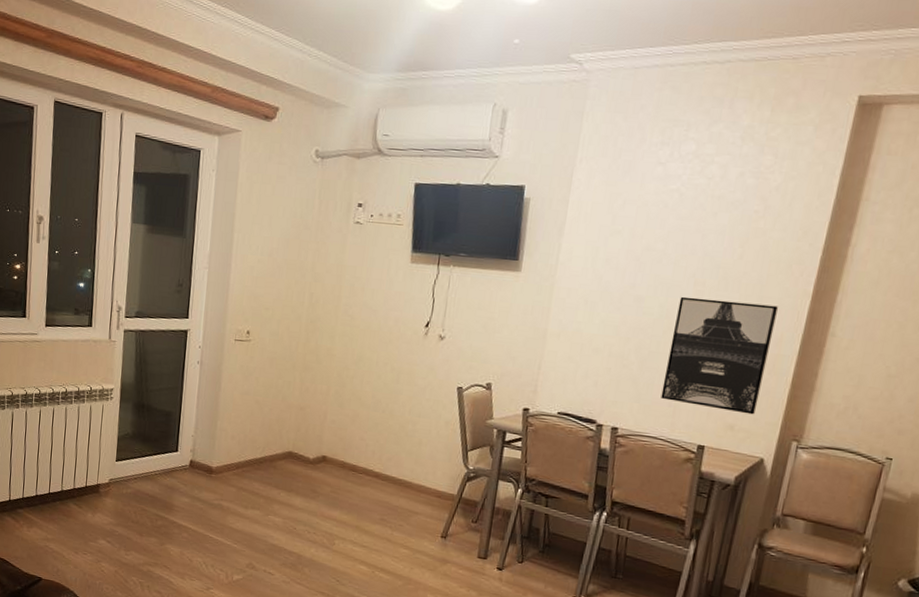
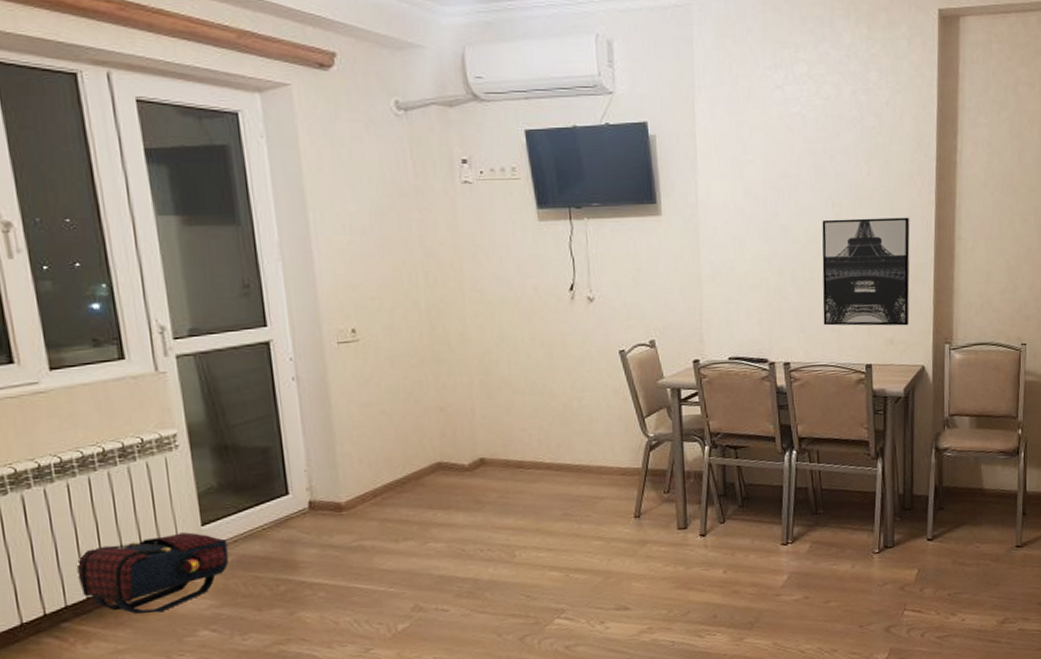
satchel: none [33,460,130,519] -> present [76,532,229,614]

